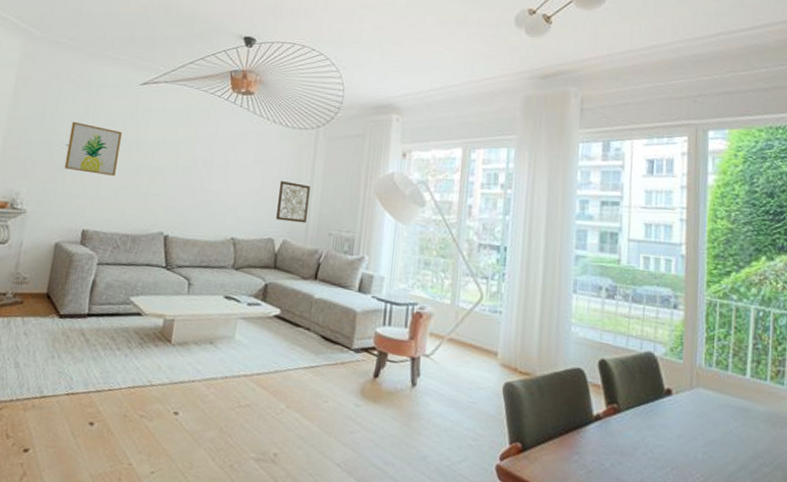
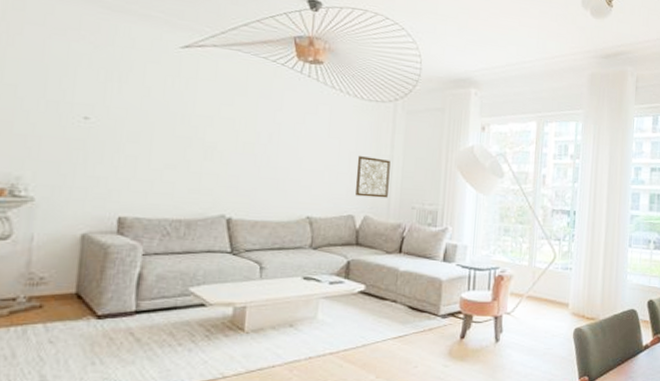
wall art: present [64,121,122,176] -> none [84,89,161,154]

